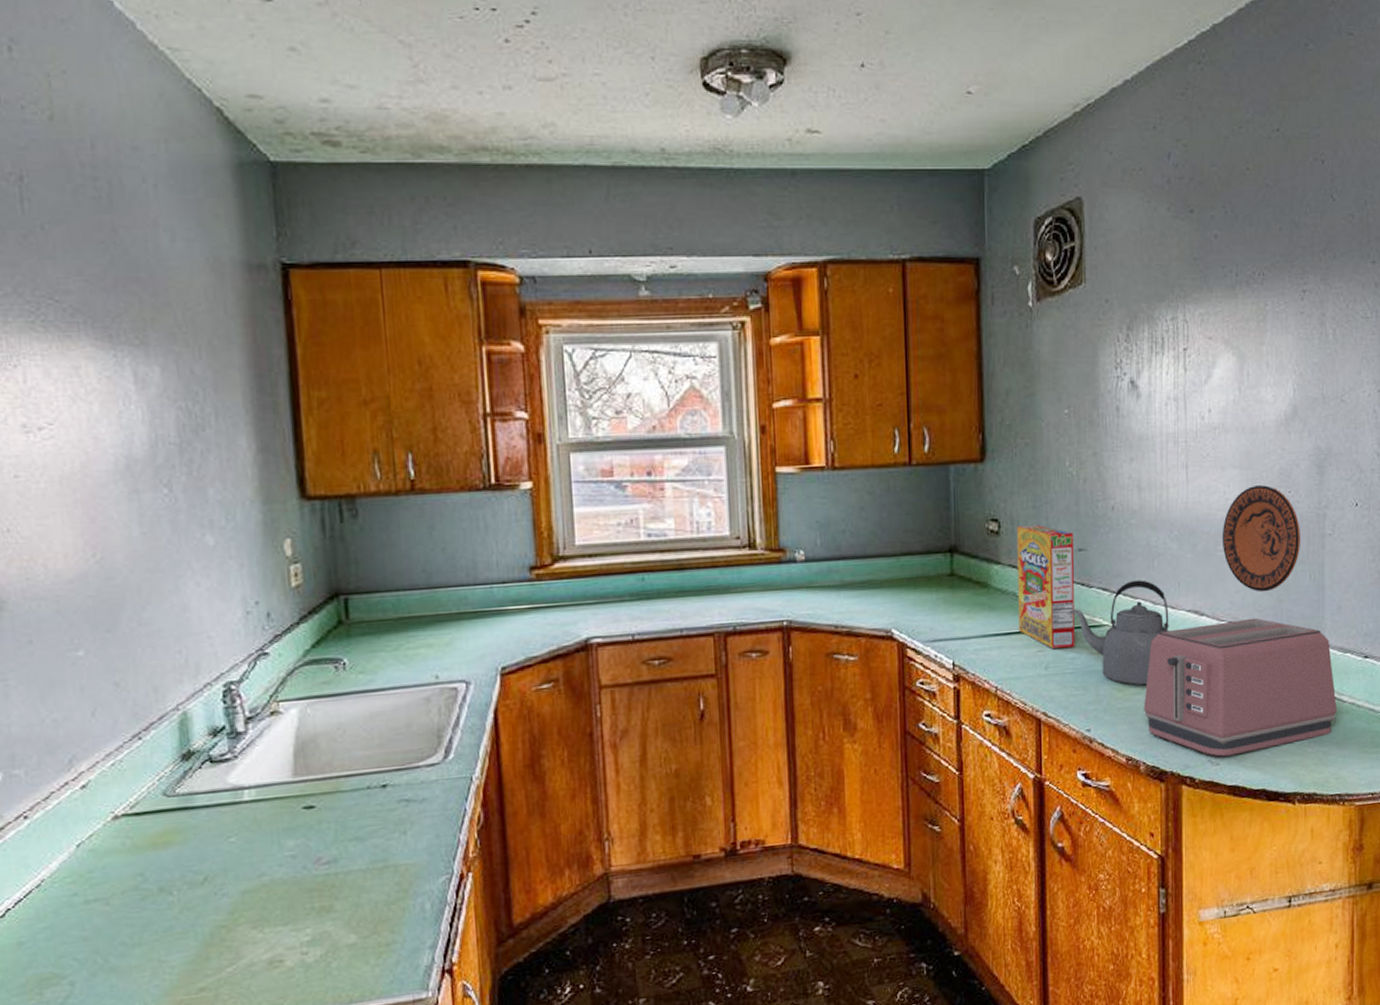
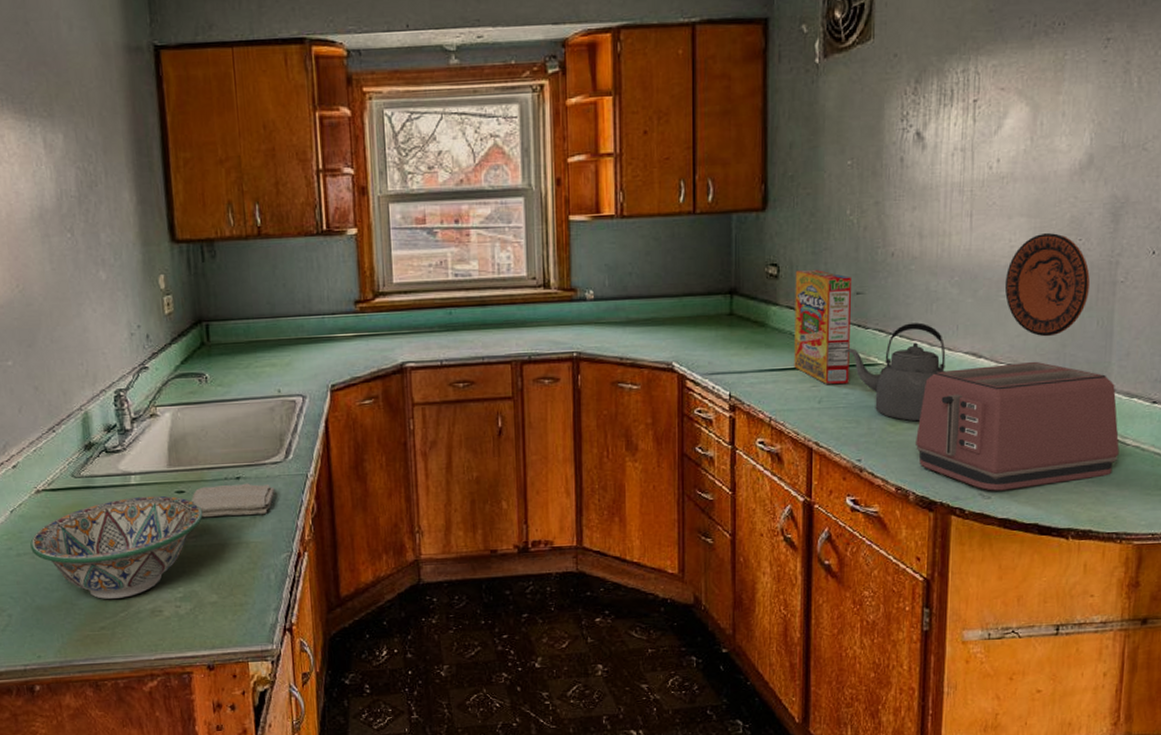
decorative bowl: none [103,813,339,952] -> present [30,495,203,599]
washcloth: none [322,791,431,839] -> present [191,483,275,518]

